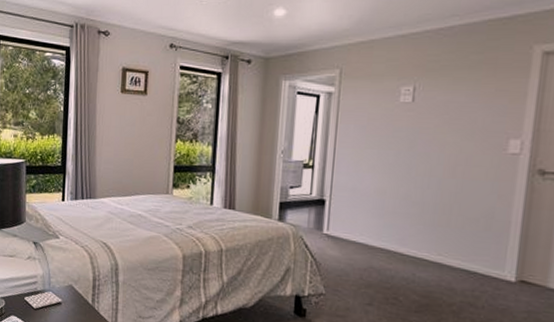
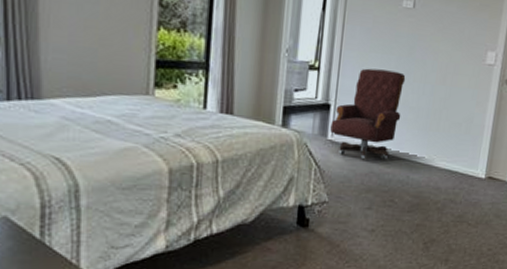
office chair: none [326,164,407,256] -> present [330,68,406,160]

